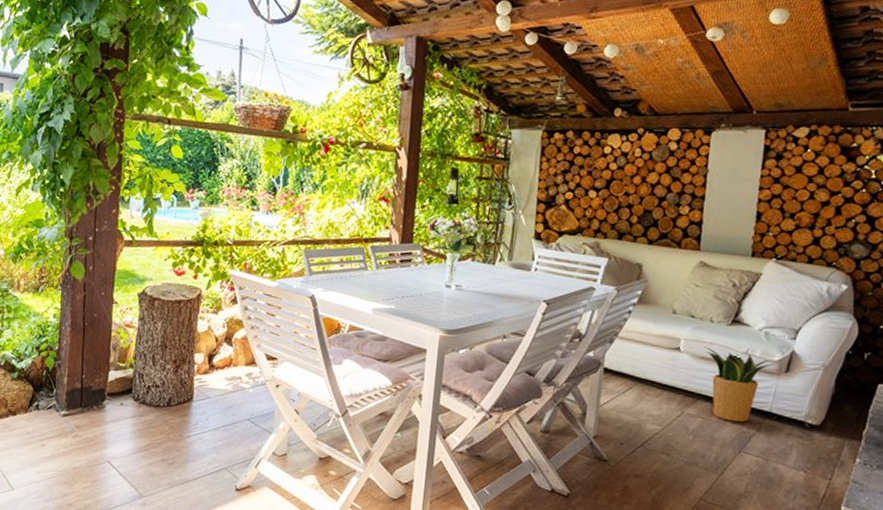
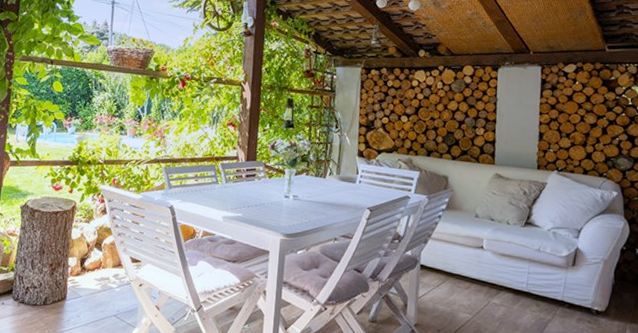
potted plant: present [704,346,775,423] -> none [503,245,563,310]

